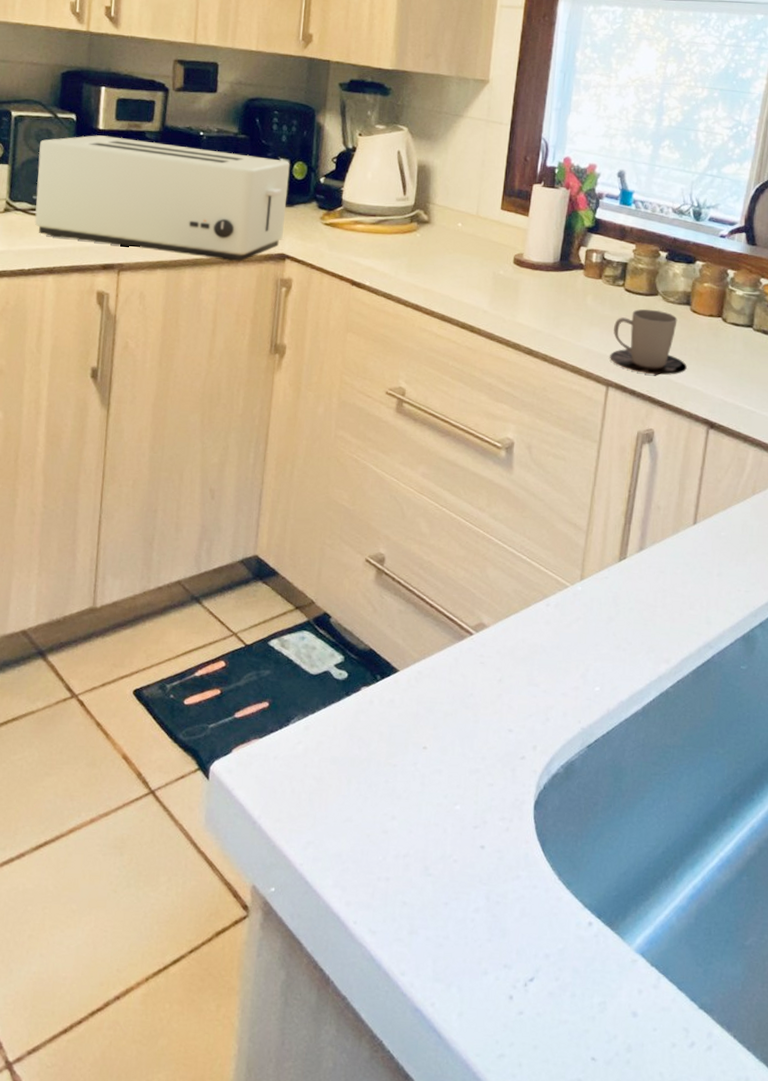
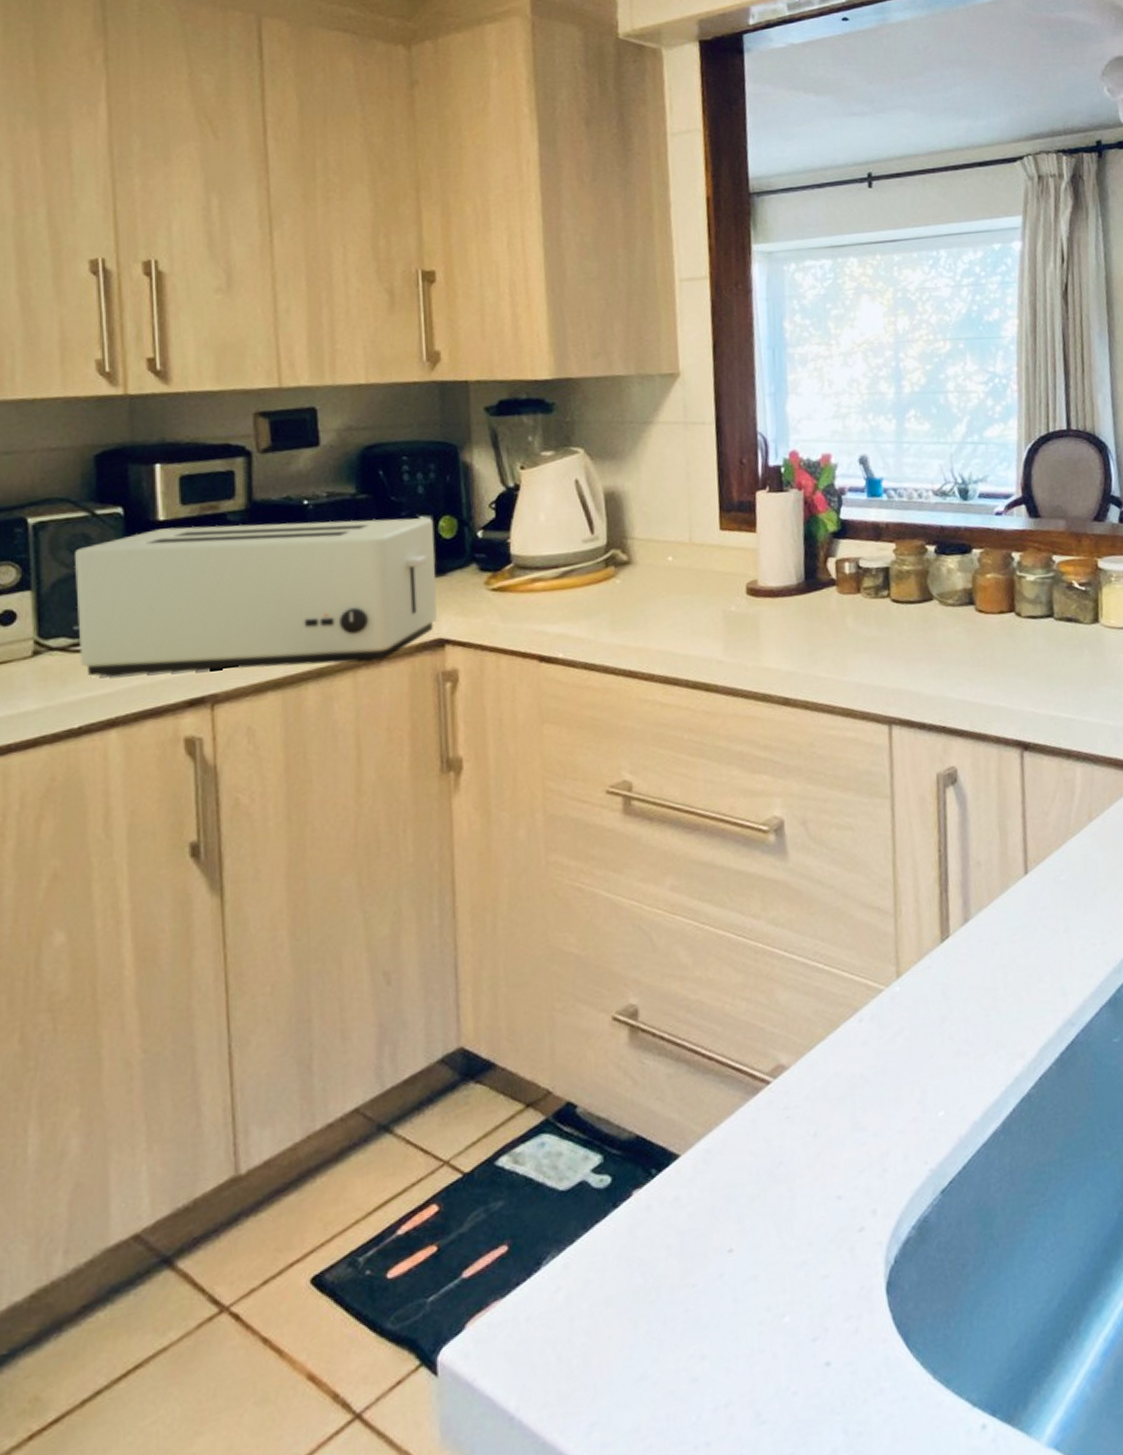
cup: present [610,309,687,376] -> none [885,617,984,700]

